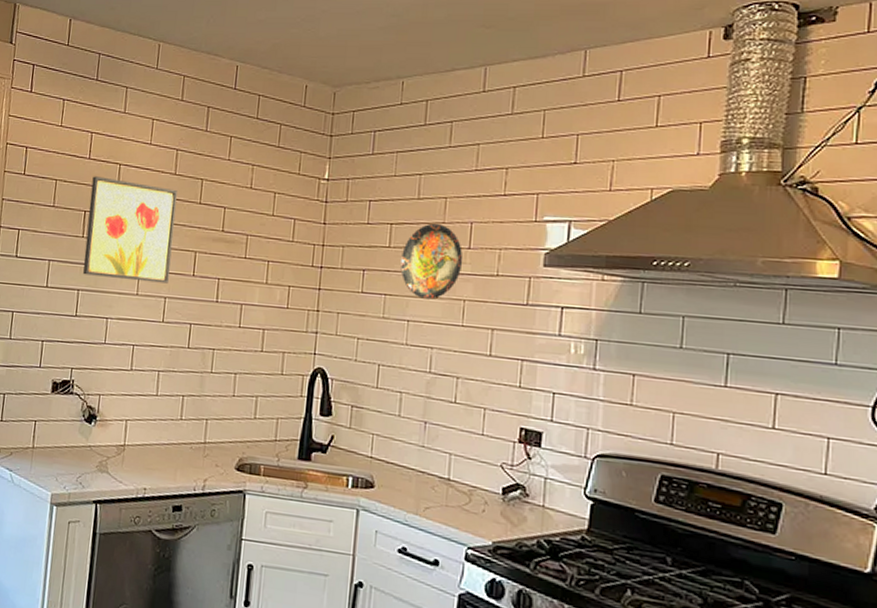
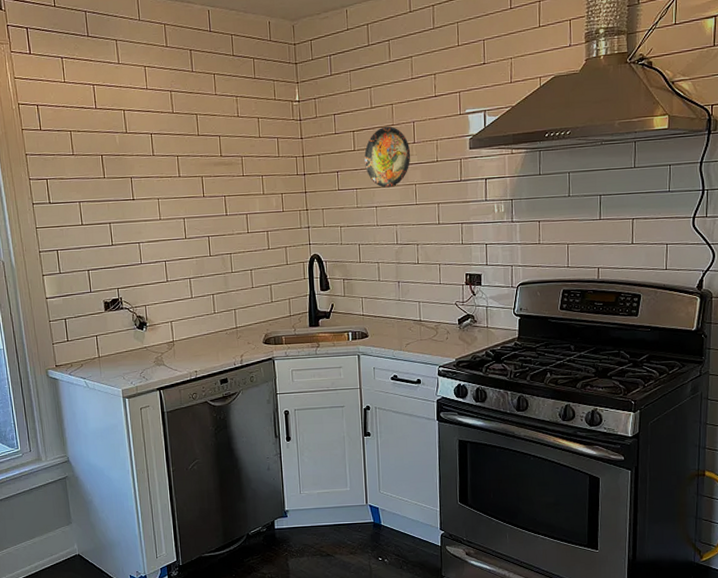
wall art: present [83,176,177,284] -> none [102,123,184,210]

